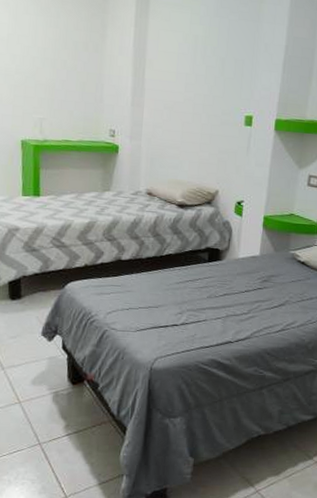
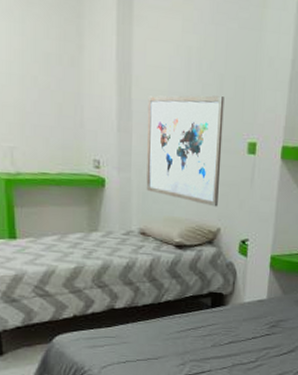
wall art: none [154,76,225,172] -> present [146,95,224,207]

